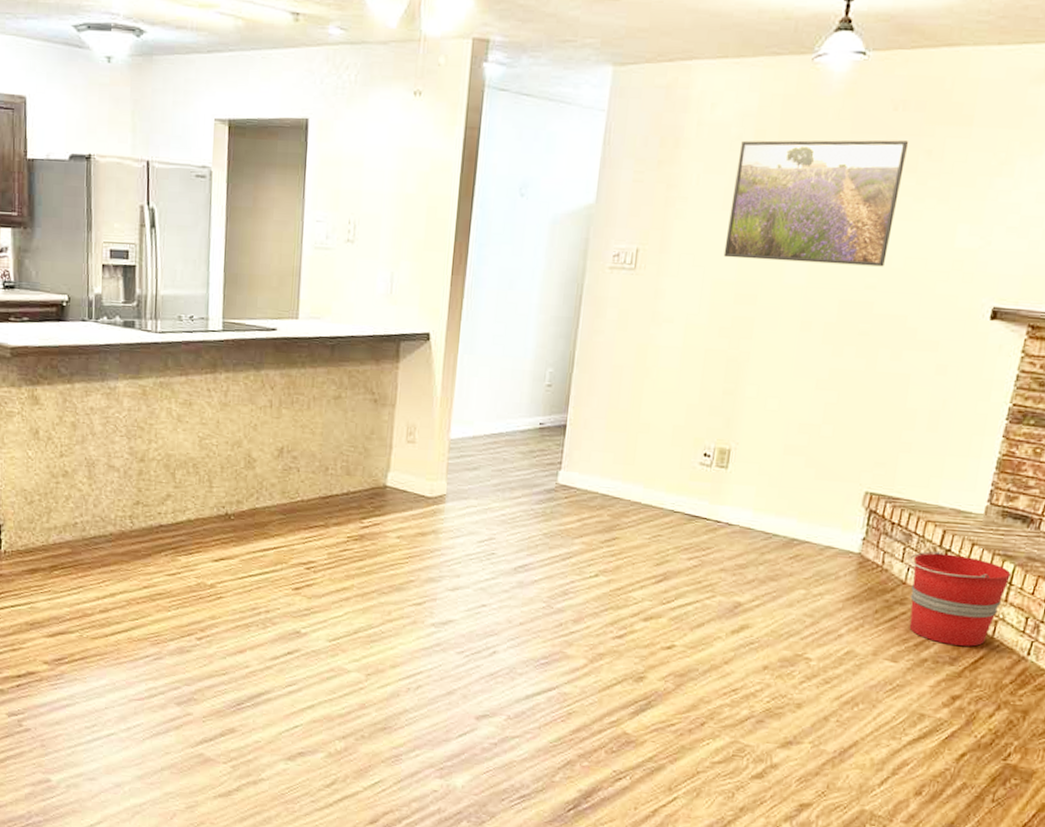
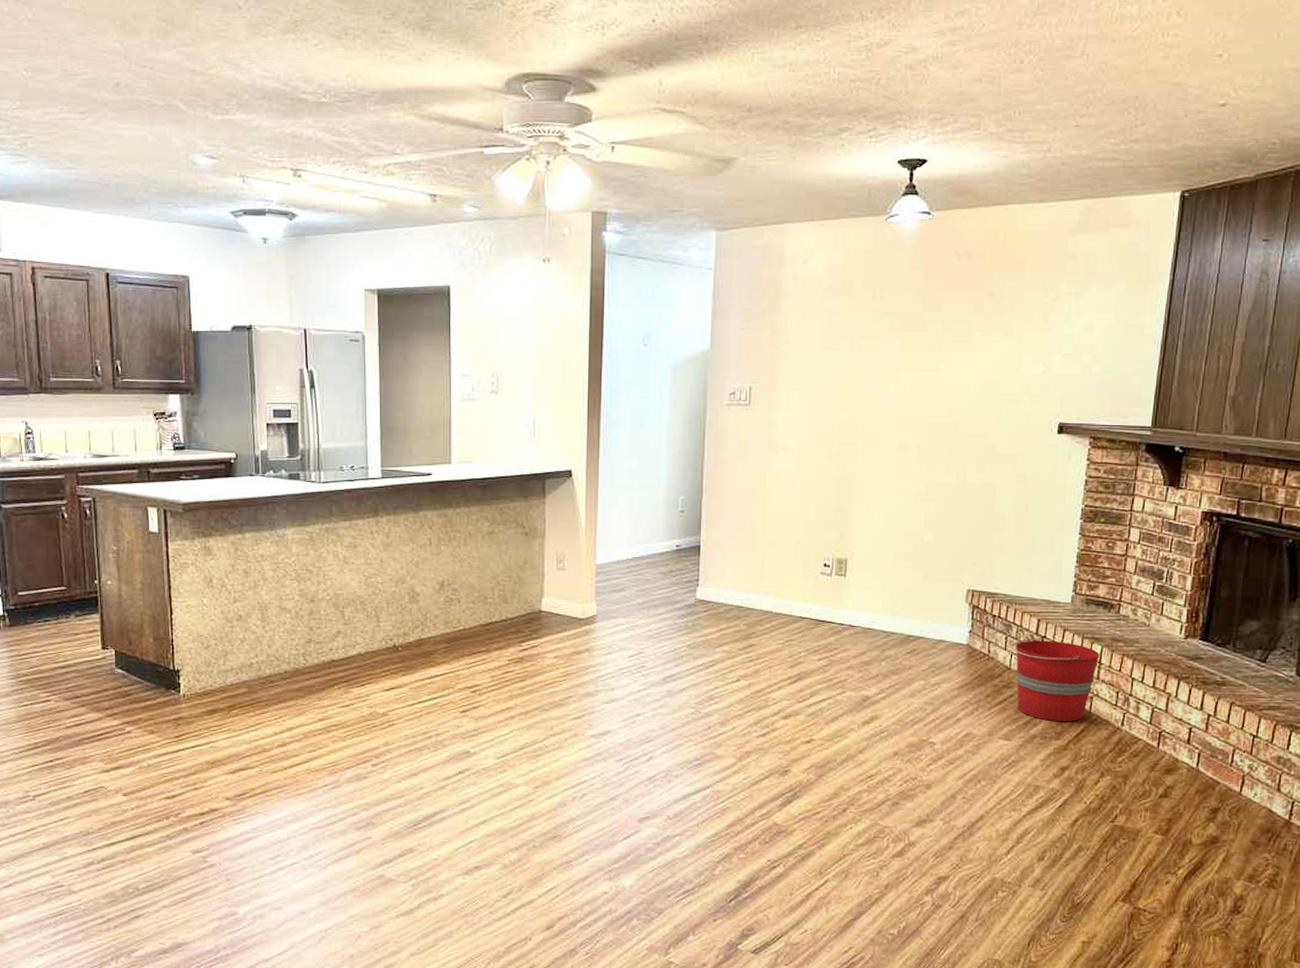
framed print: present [723,140,909,267] -> none [825,285,974,393]

